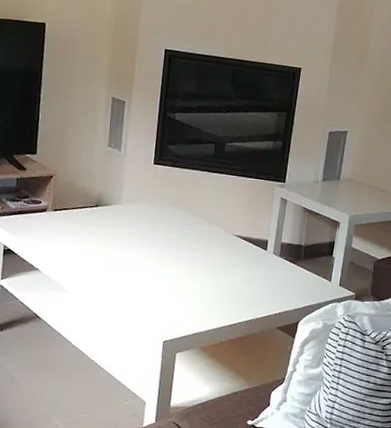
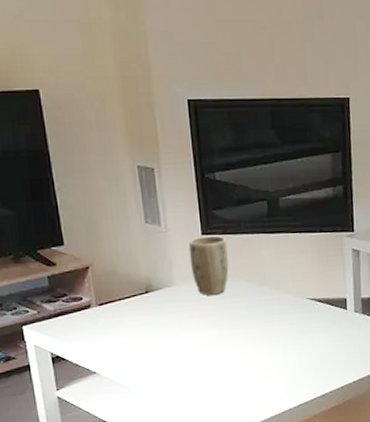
plant pot: none [138,165,174,218] -> present [188,235,229,295]

